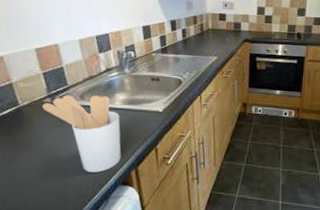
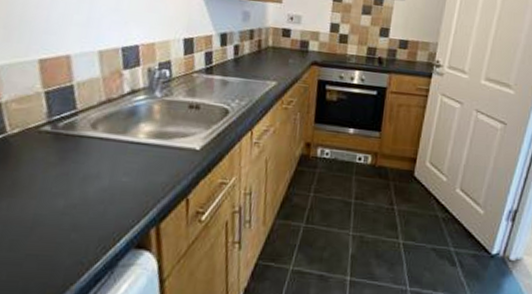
utensil holder: present [41,95,121,172] -> none [37,122,143,230]

